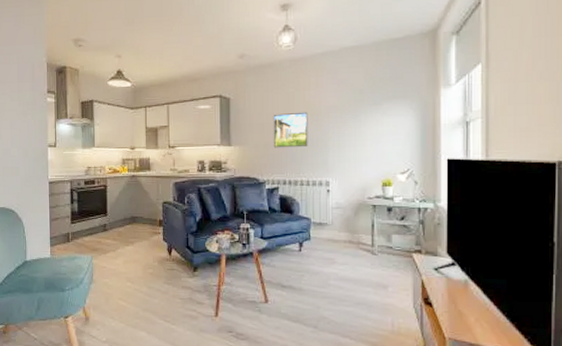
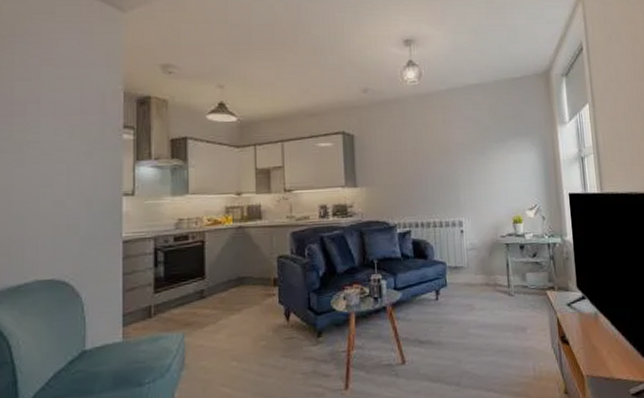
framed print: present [273,111,308,148] -> none [401,149,439,188]

